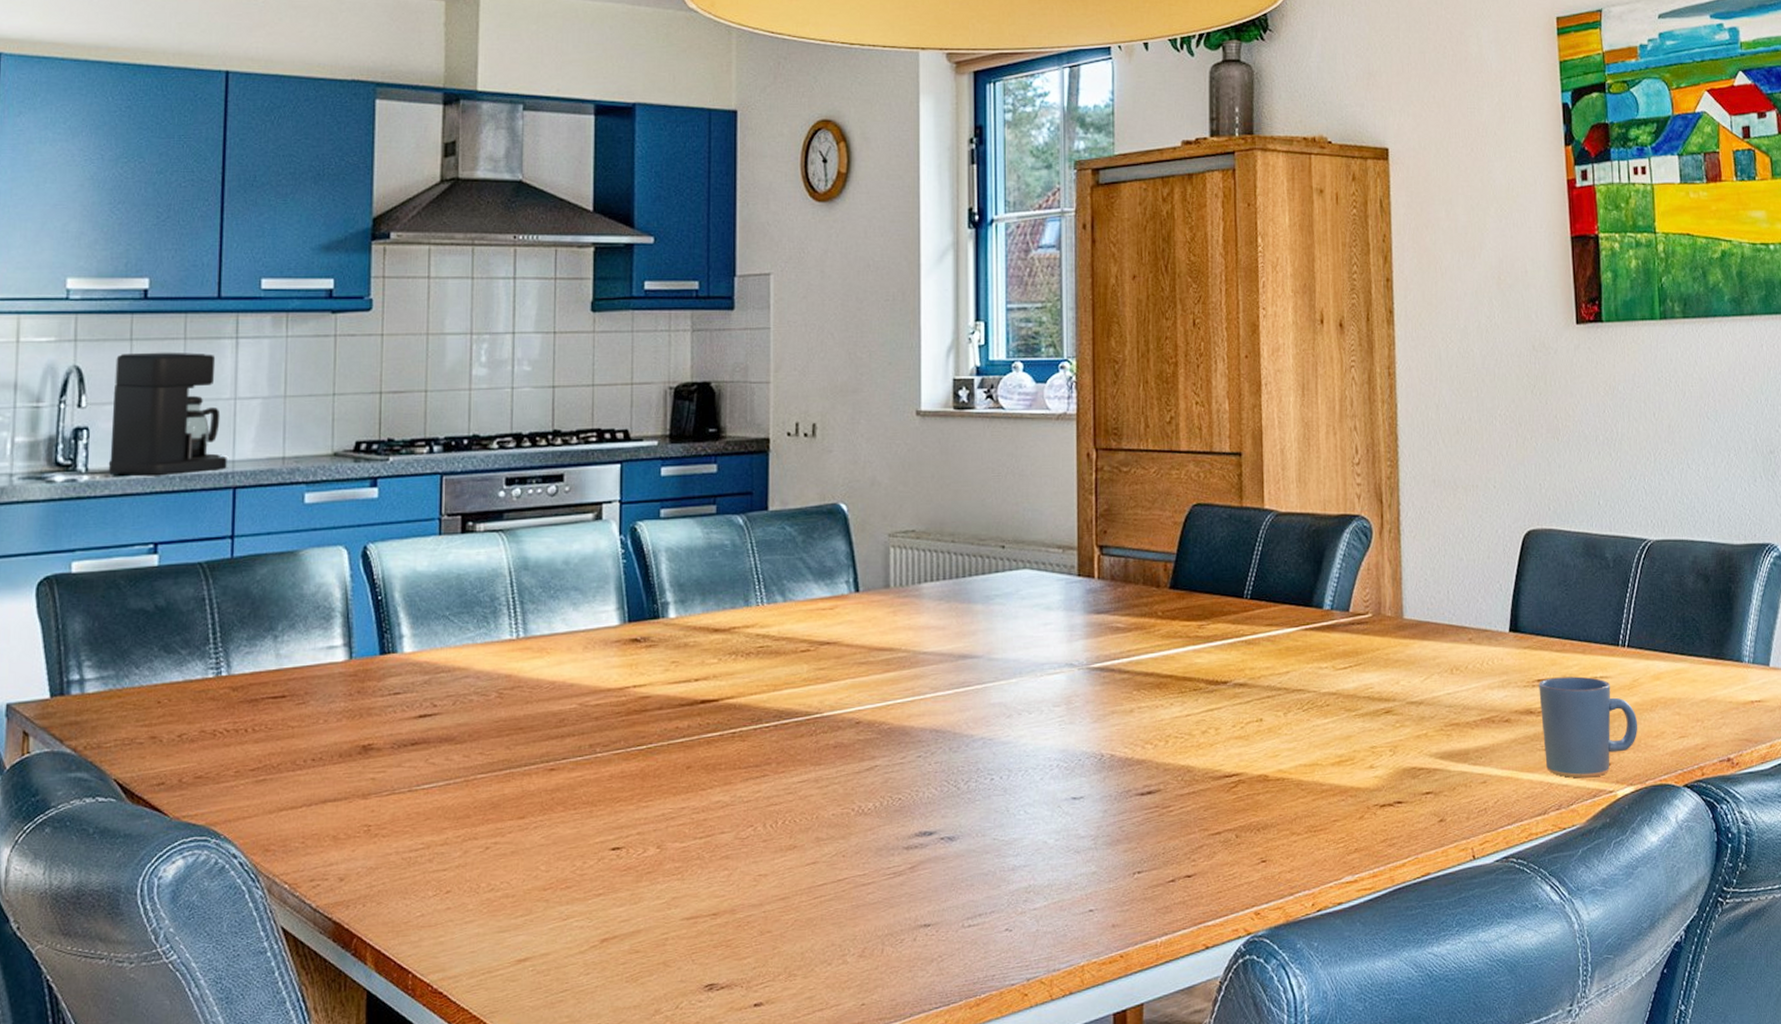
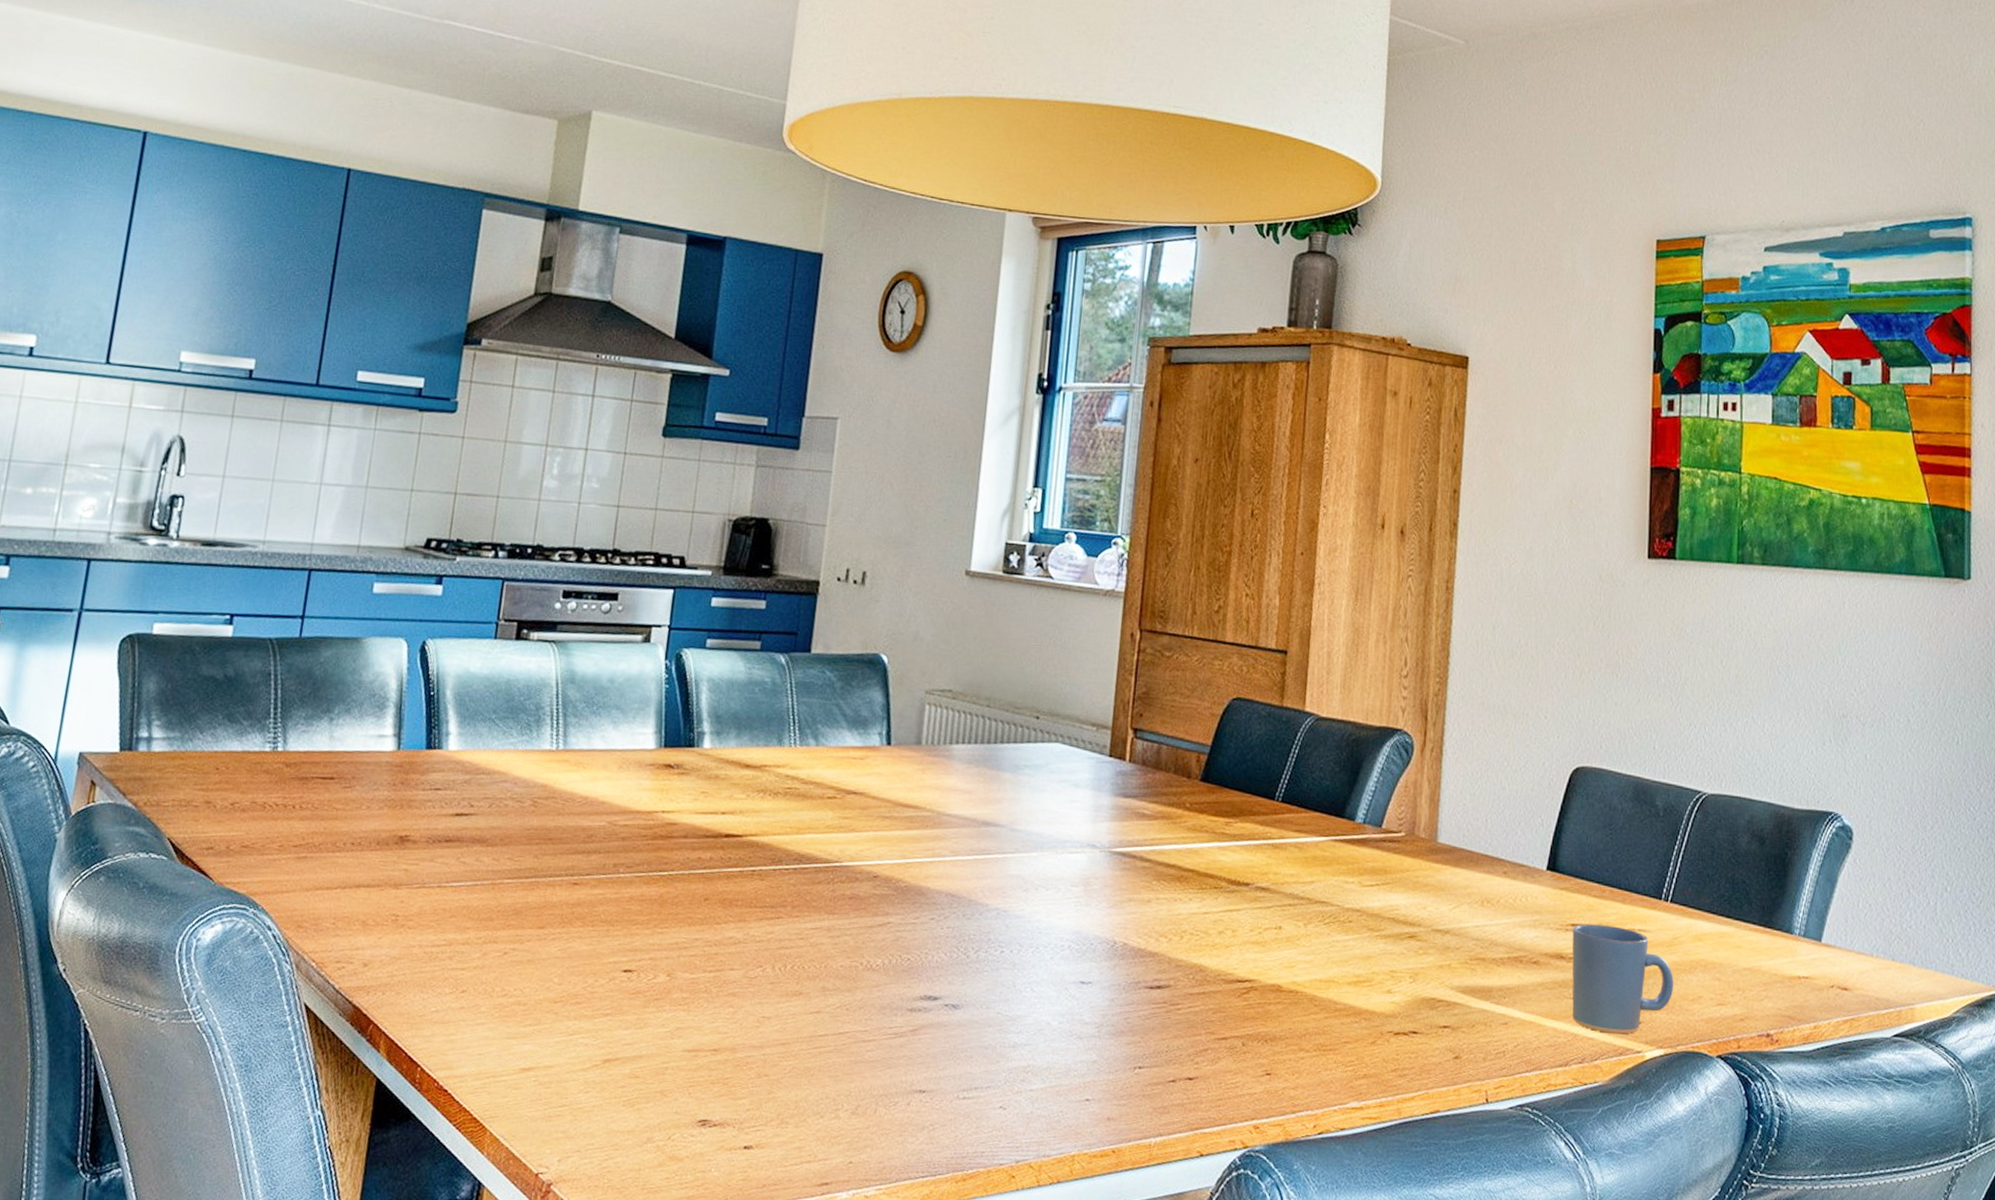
coffee maker: present [108,352,227,477] -> none [197,429,307,552]

